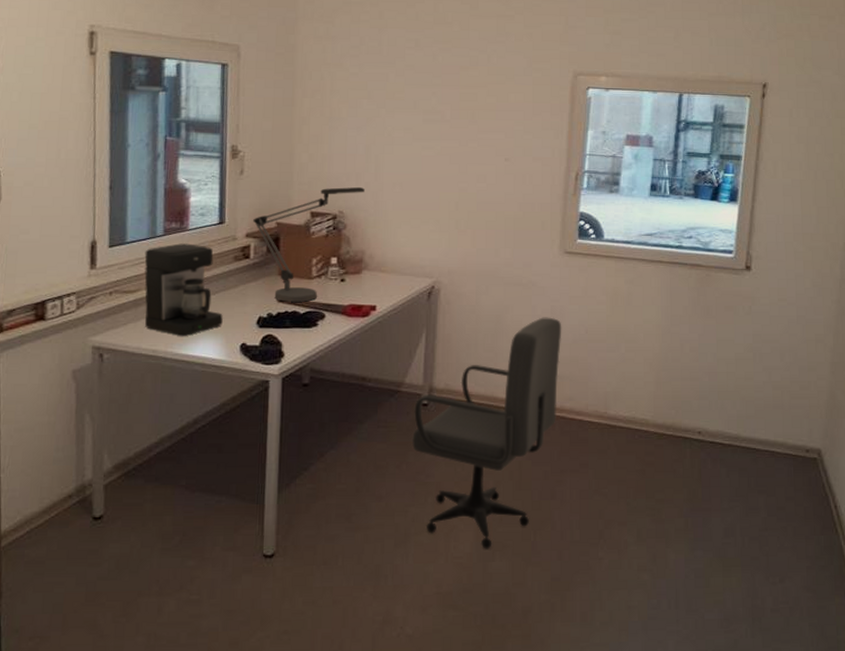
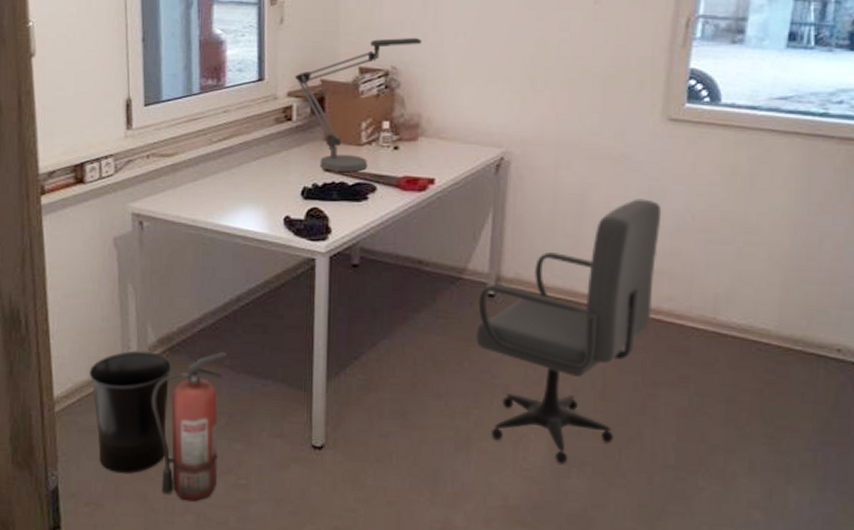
waste bin: none [40,478,127,602] -> present [89,351,172,473]
fire extinguisher: none [105,472,182,623] -> present [152,351,226,502]
coffee maker: present [144,243,223,336] -> none [181,102,265,205]

